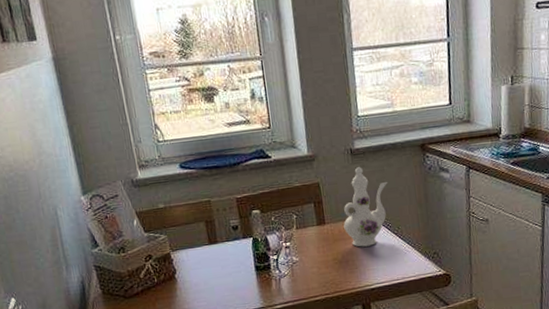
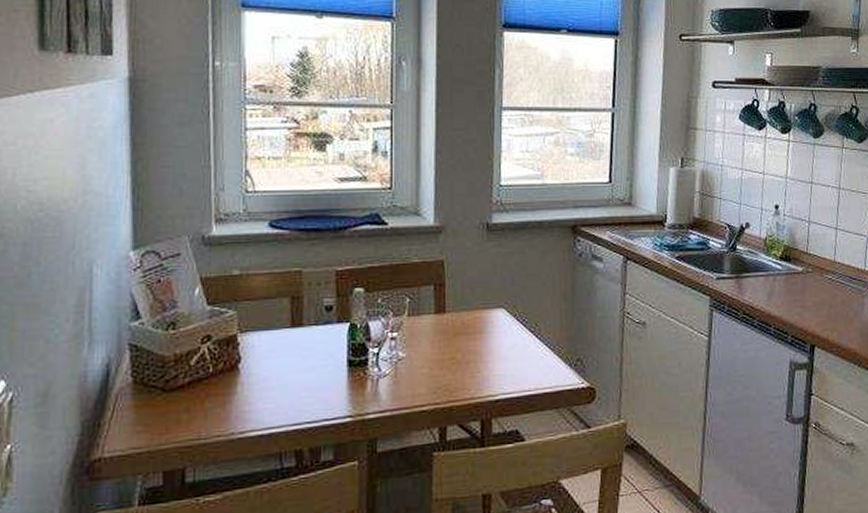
ewer: present [344,167,387,247] -> none [468,246,528,345]

